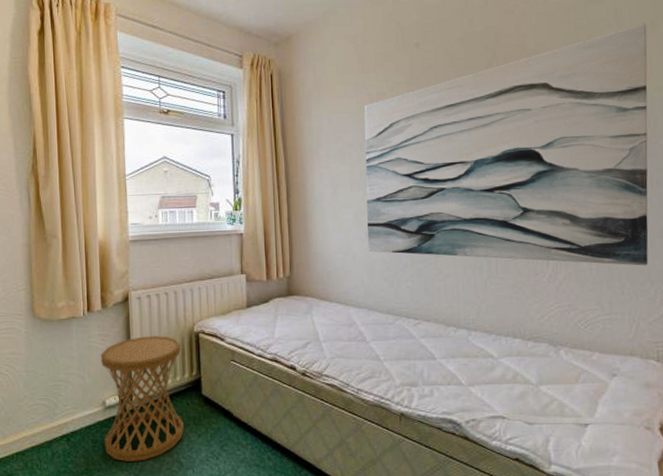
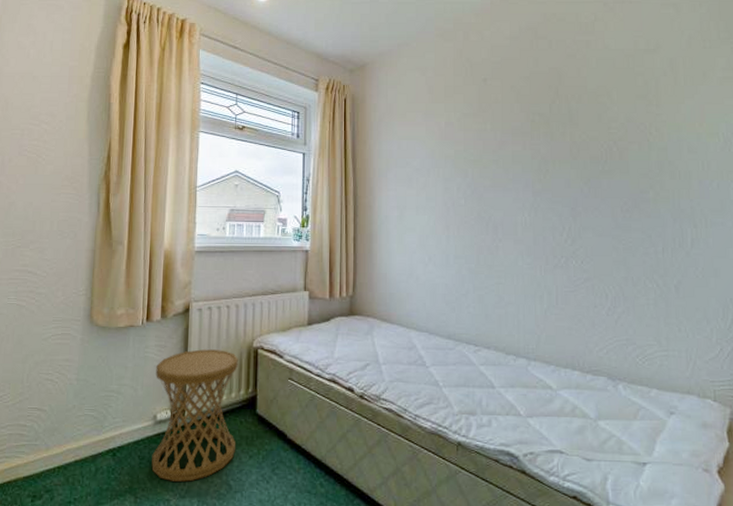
wall art: present [364,22,649,266] -> none [431,73,704,304]

